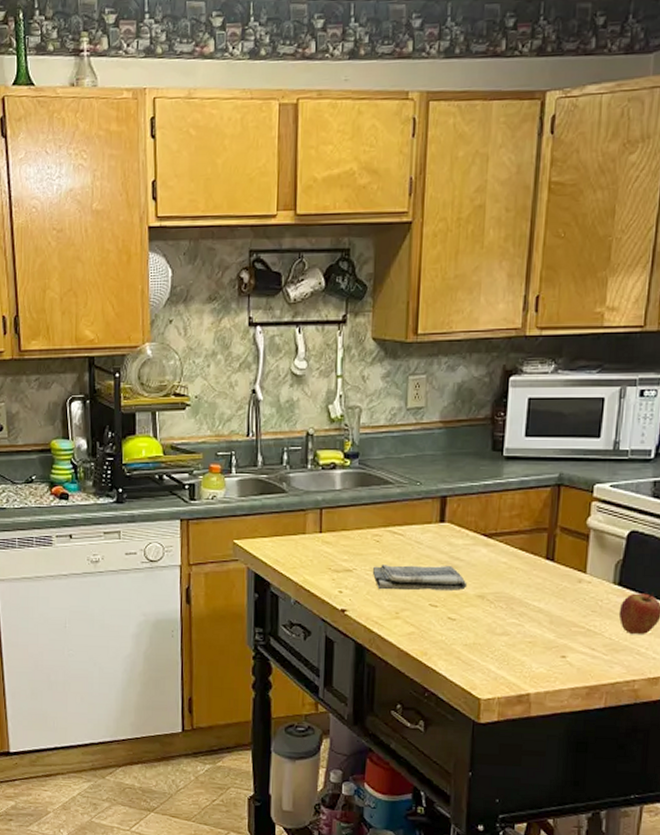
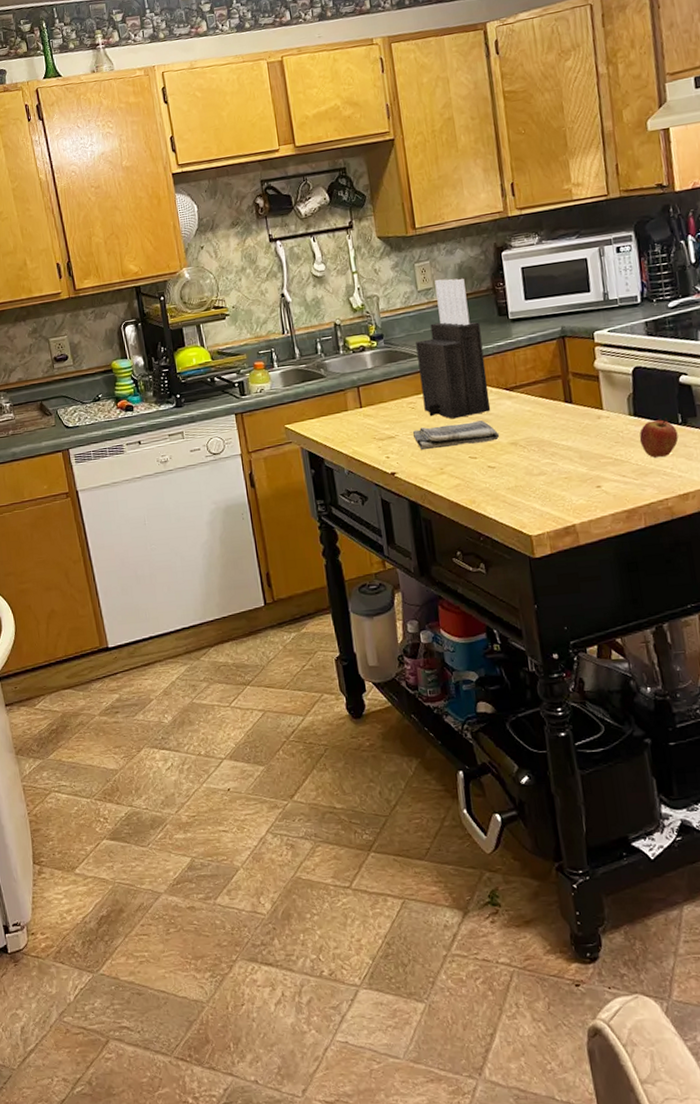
knife block: none [390,399,469,560] -> present [416,278,491,419]

